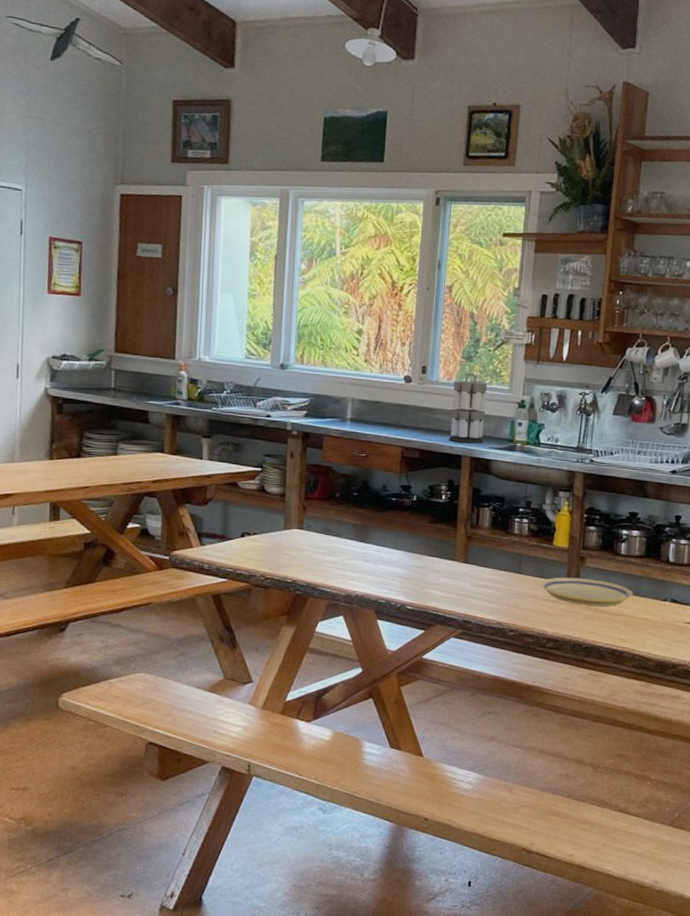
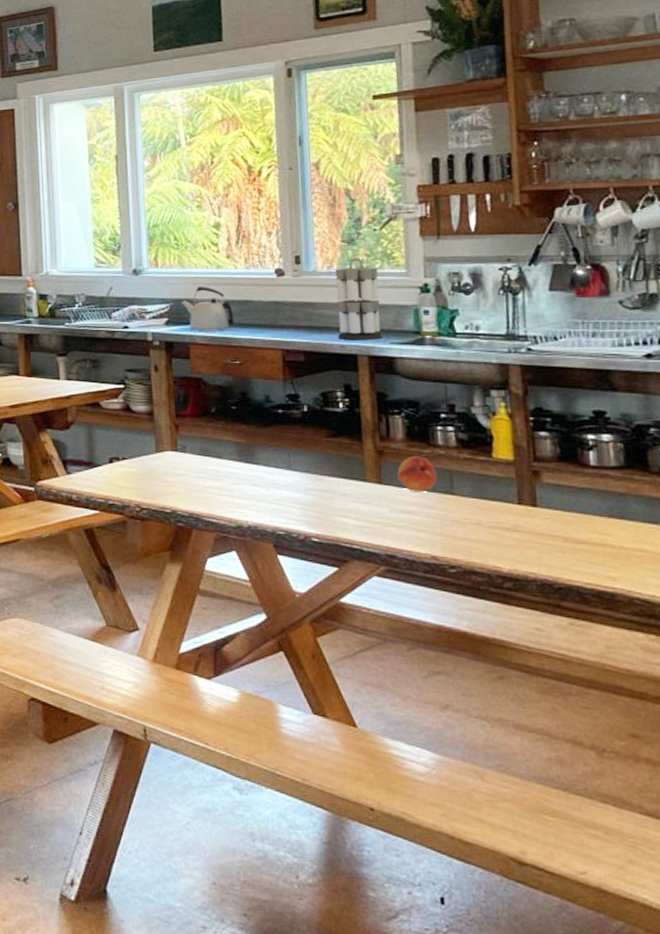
kettle: none [320,385,365,427] -> present [181,286,235,332]
fruit: none [479,542,511,571] -> present [396,456,438,493]
plate: present [540,577,633,606] -> none [482,497,617,534]

